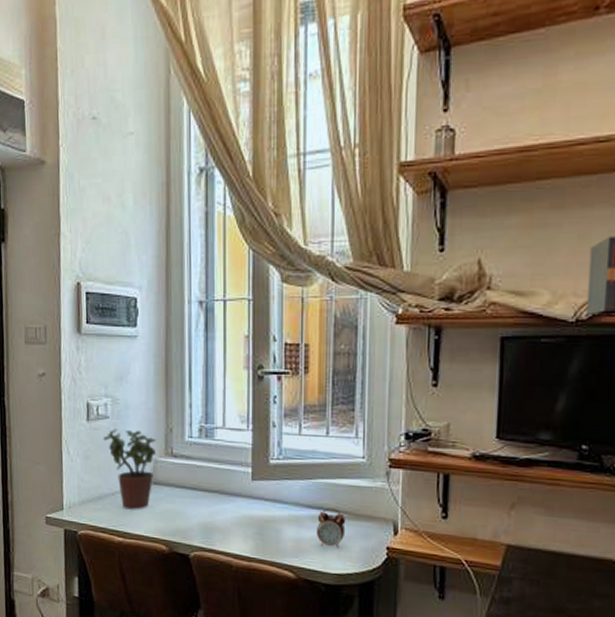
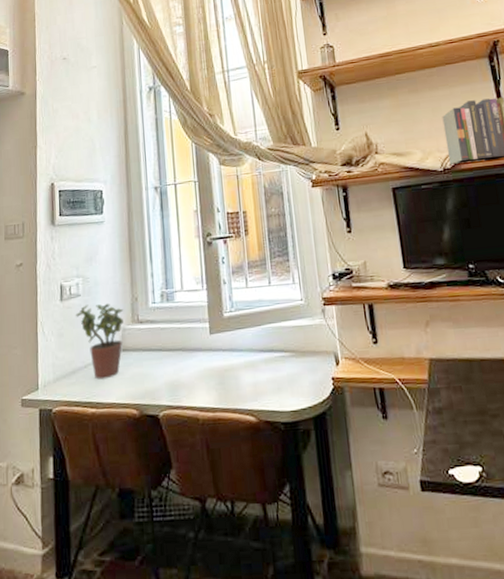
alarm clock: present [317,507,346,548] -> none [269,349,296,387]

